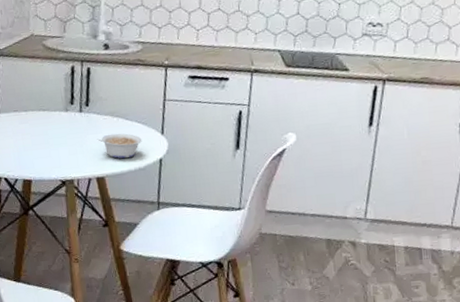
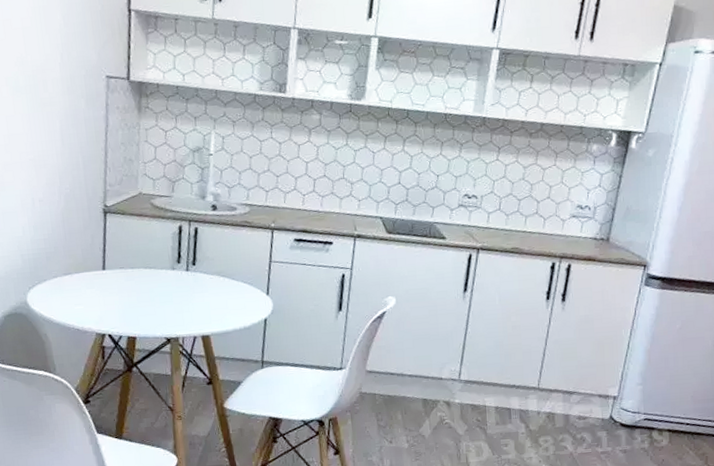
legume: present [97,133,142,159] -> none [203,293,248,318]

